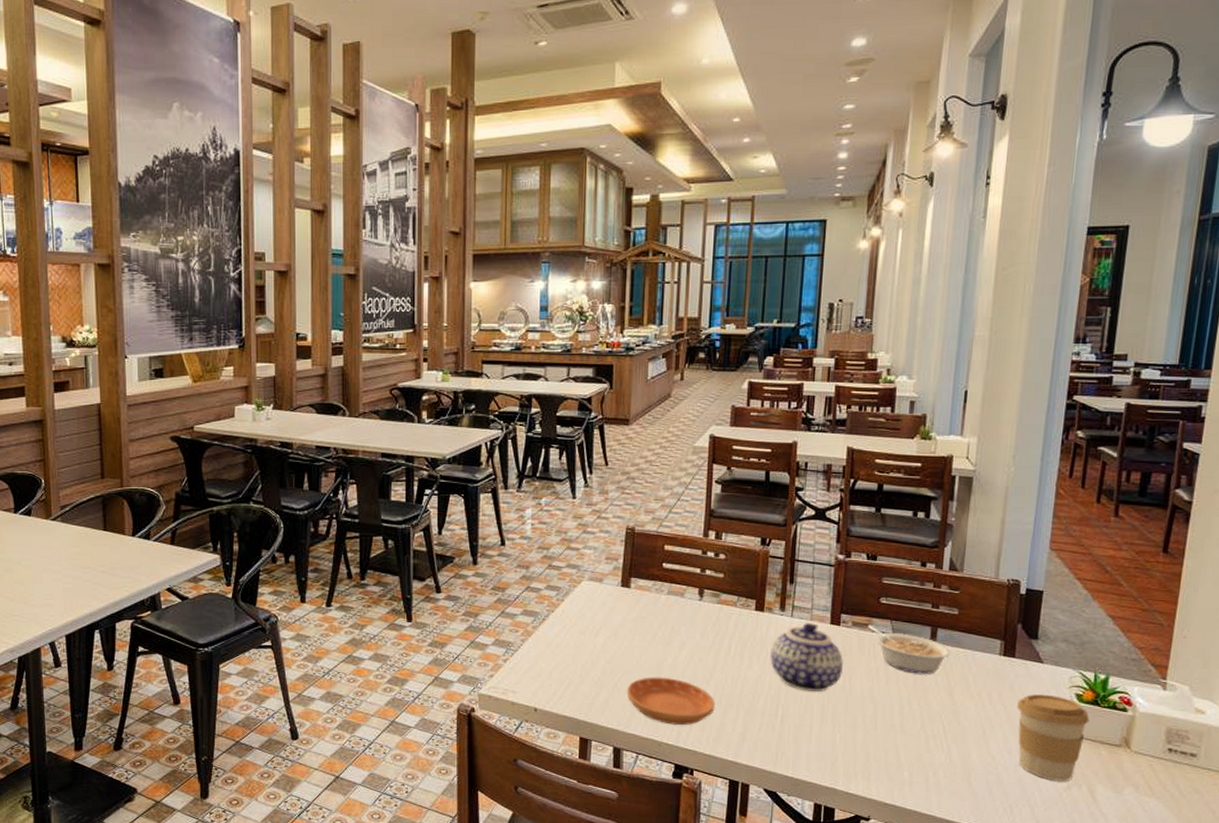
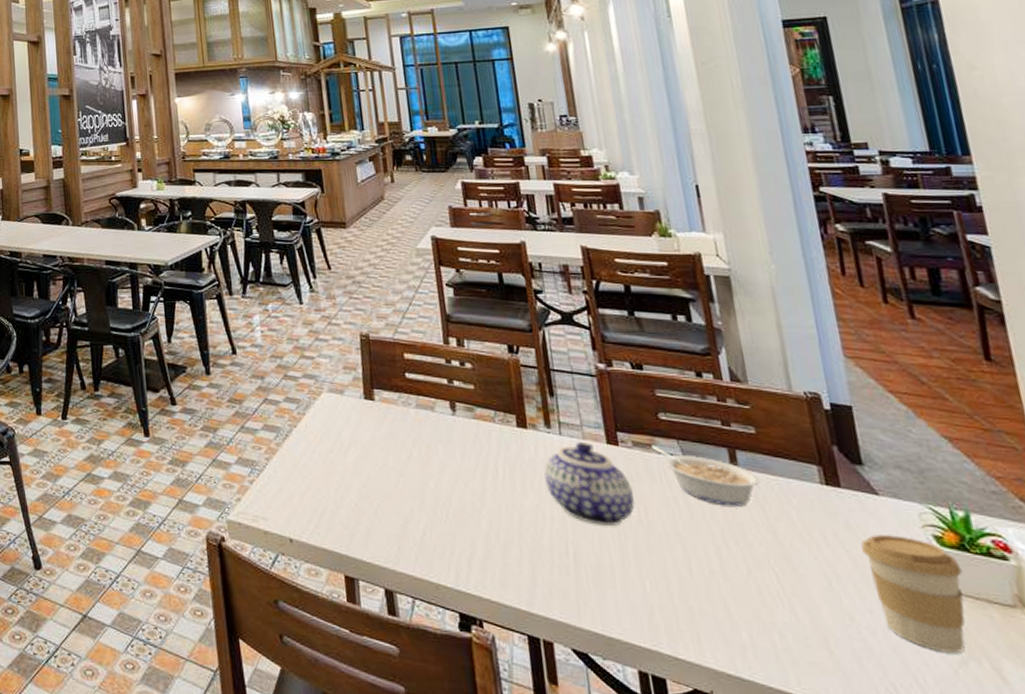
saucer: present [626,677,715,725] -> none [388,504,494,564]

